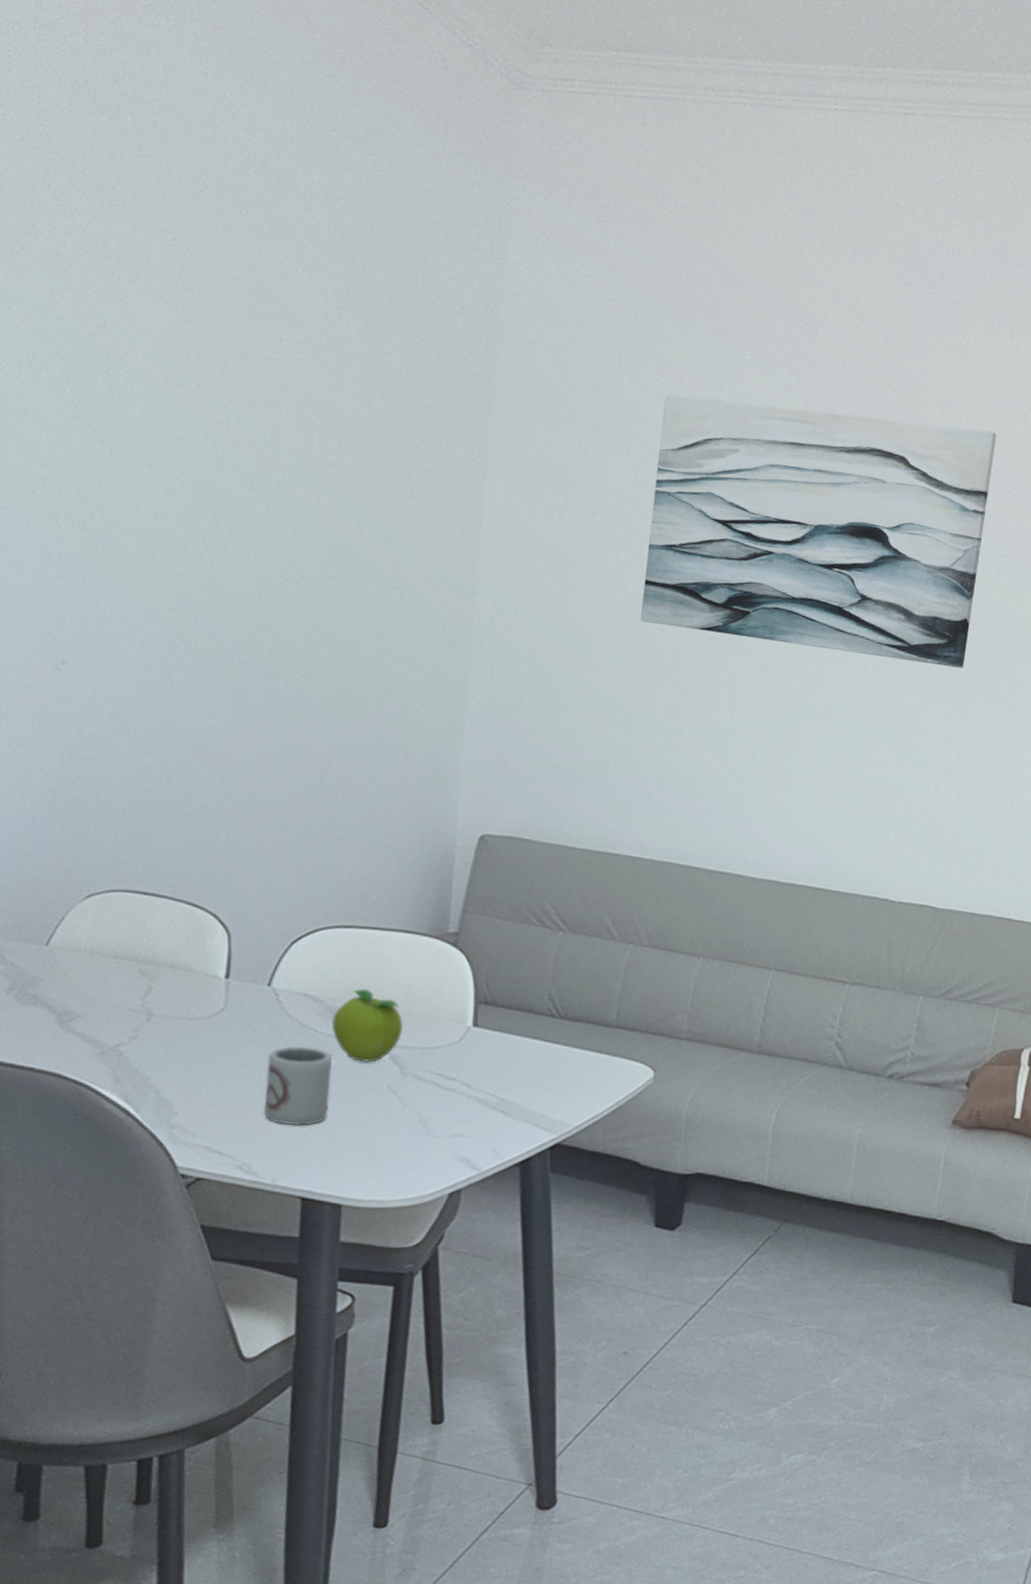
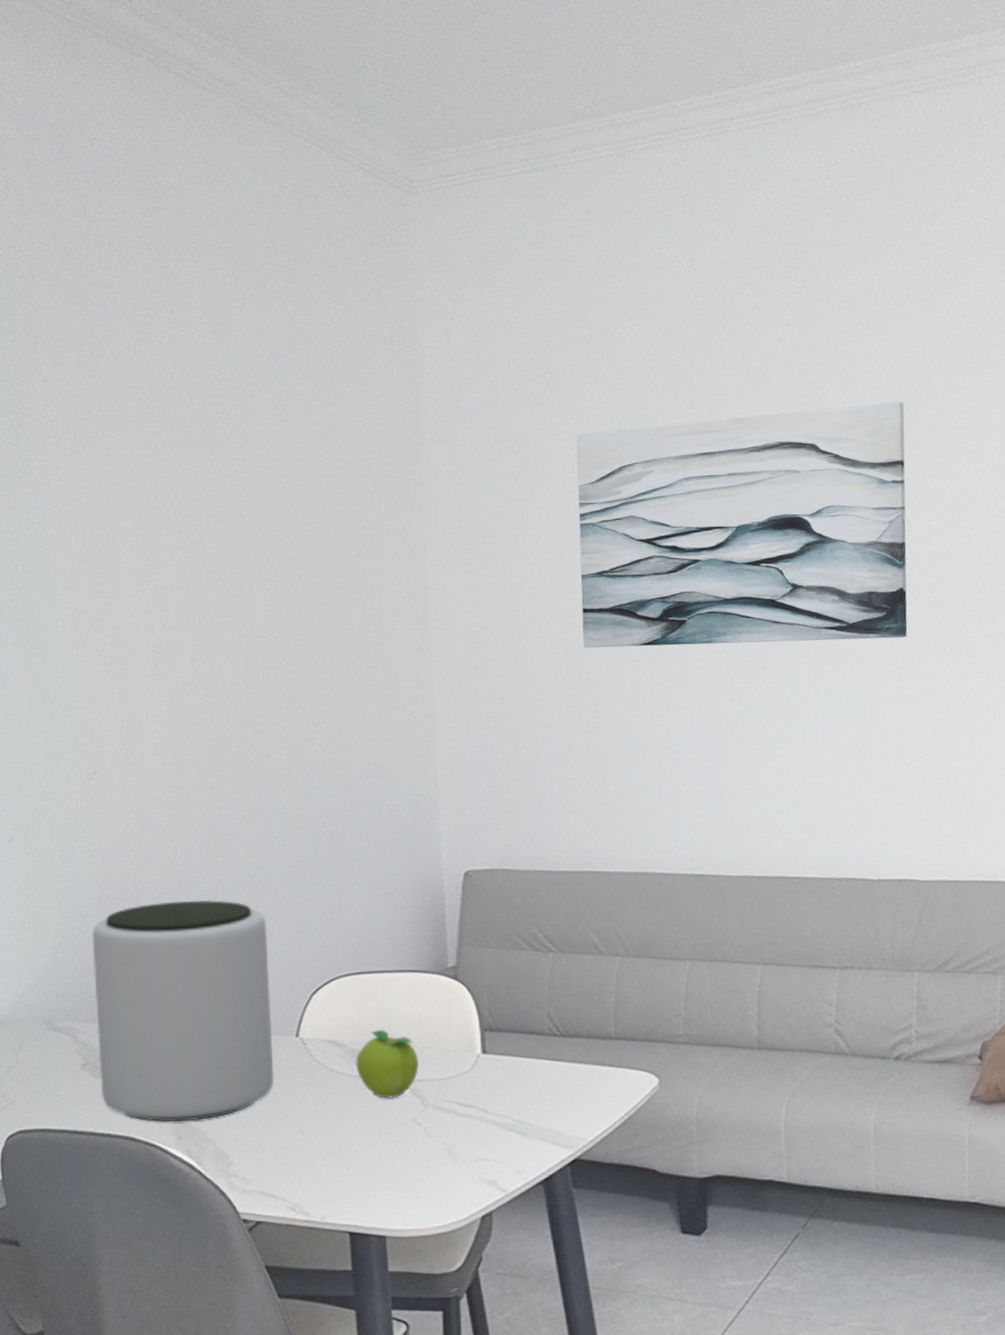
plant pot: none [28,820,249,1064] -> present [92,899,274,1123]
cup: present [264,1046,333,1126] -> none [304,1089,363,1165]

